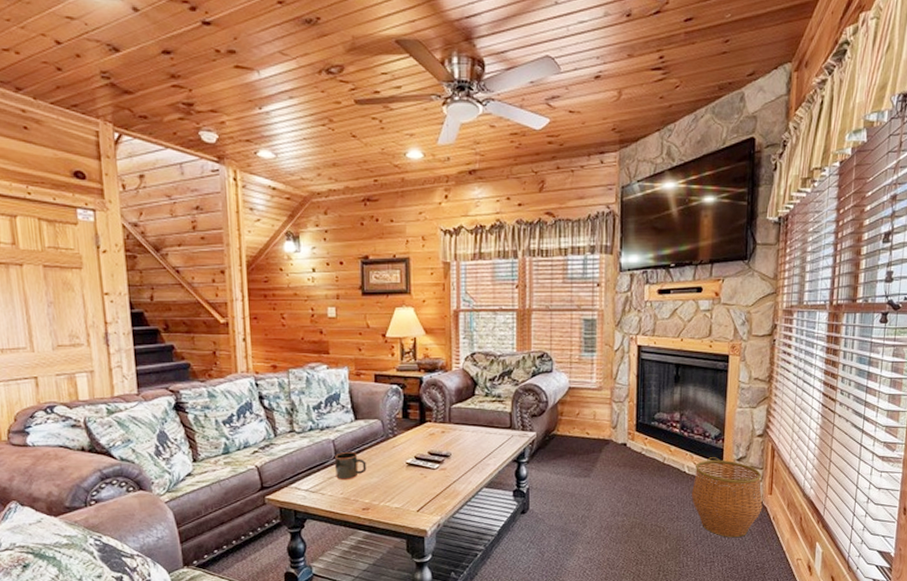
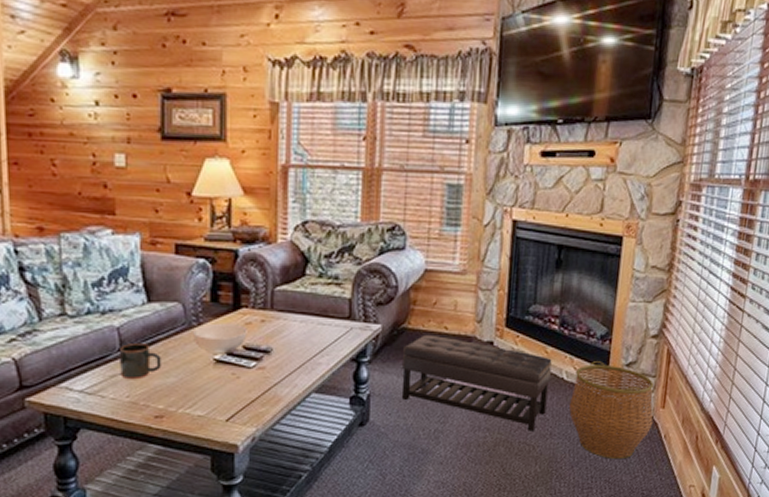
bowl: none [389,434,431,459] -> present [191,323,247,354]
ottoman: none [554,439,675,516] -> present [401,334,552,431]

